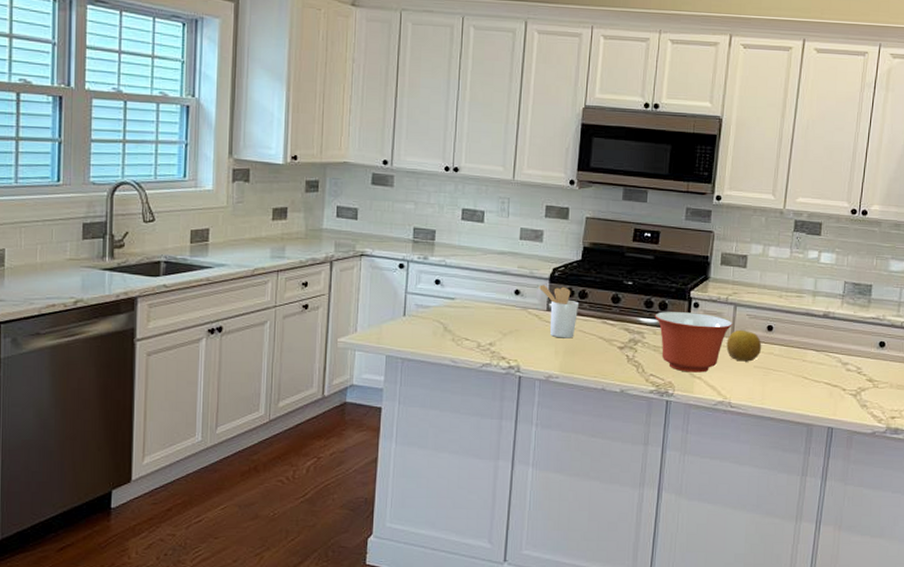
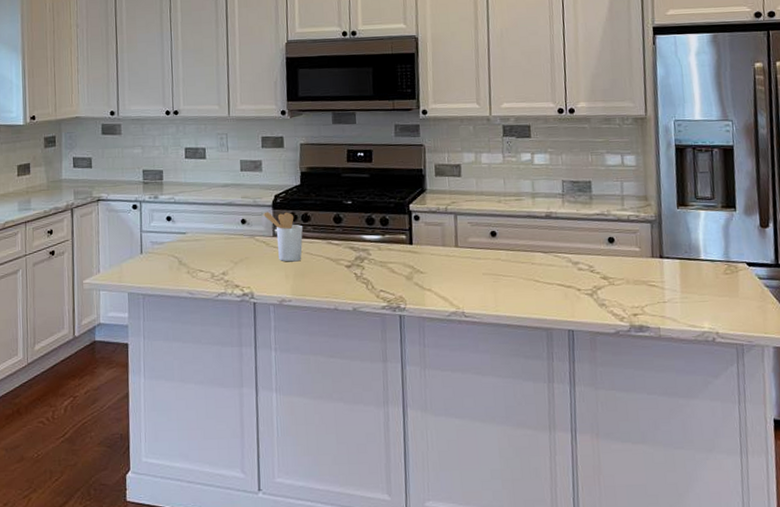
mixing bowl: present [654,312,734,373] -> none [377,225,456,285]
fruit: present [726,329,762,362] -> none [451,237,488,270]

